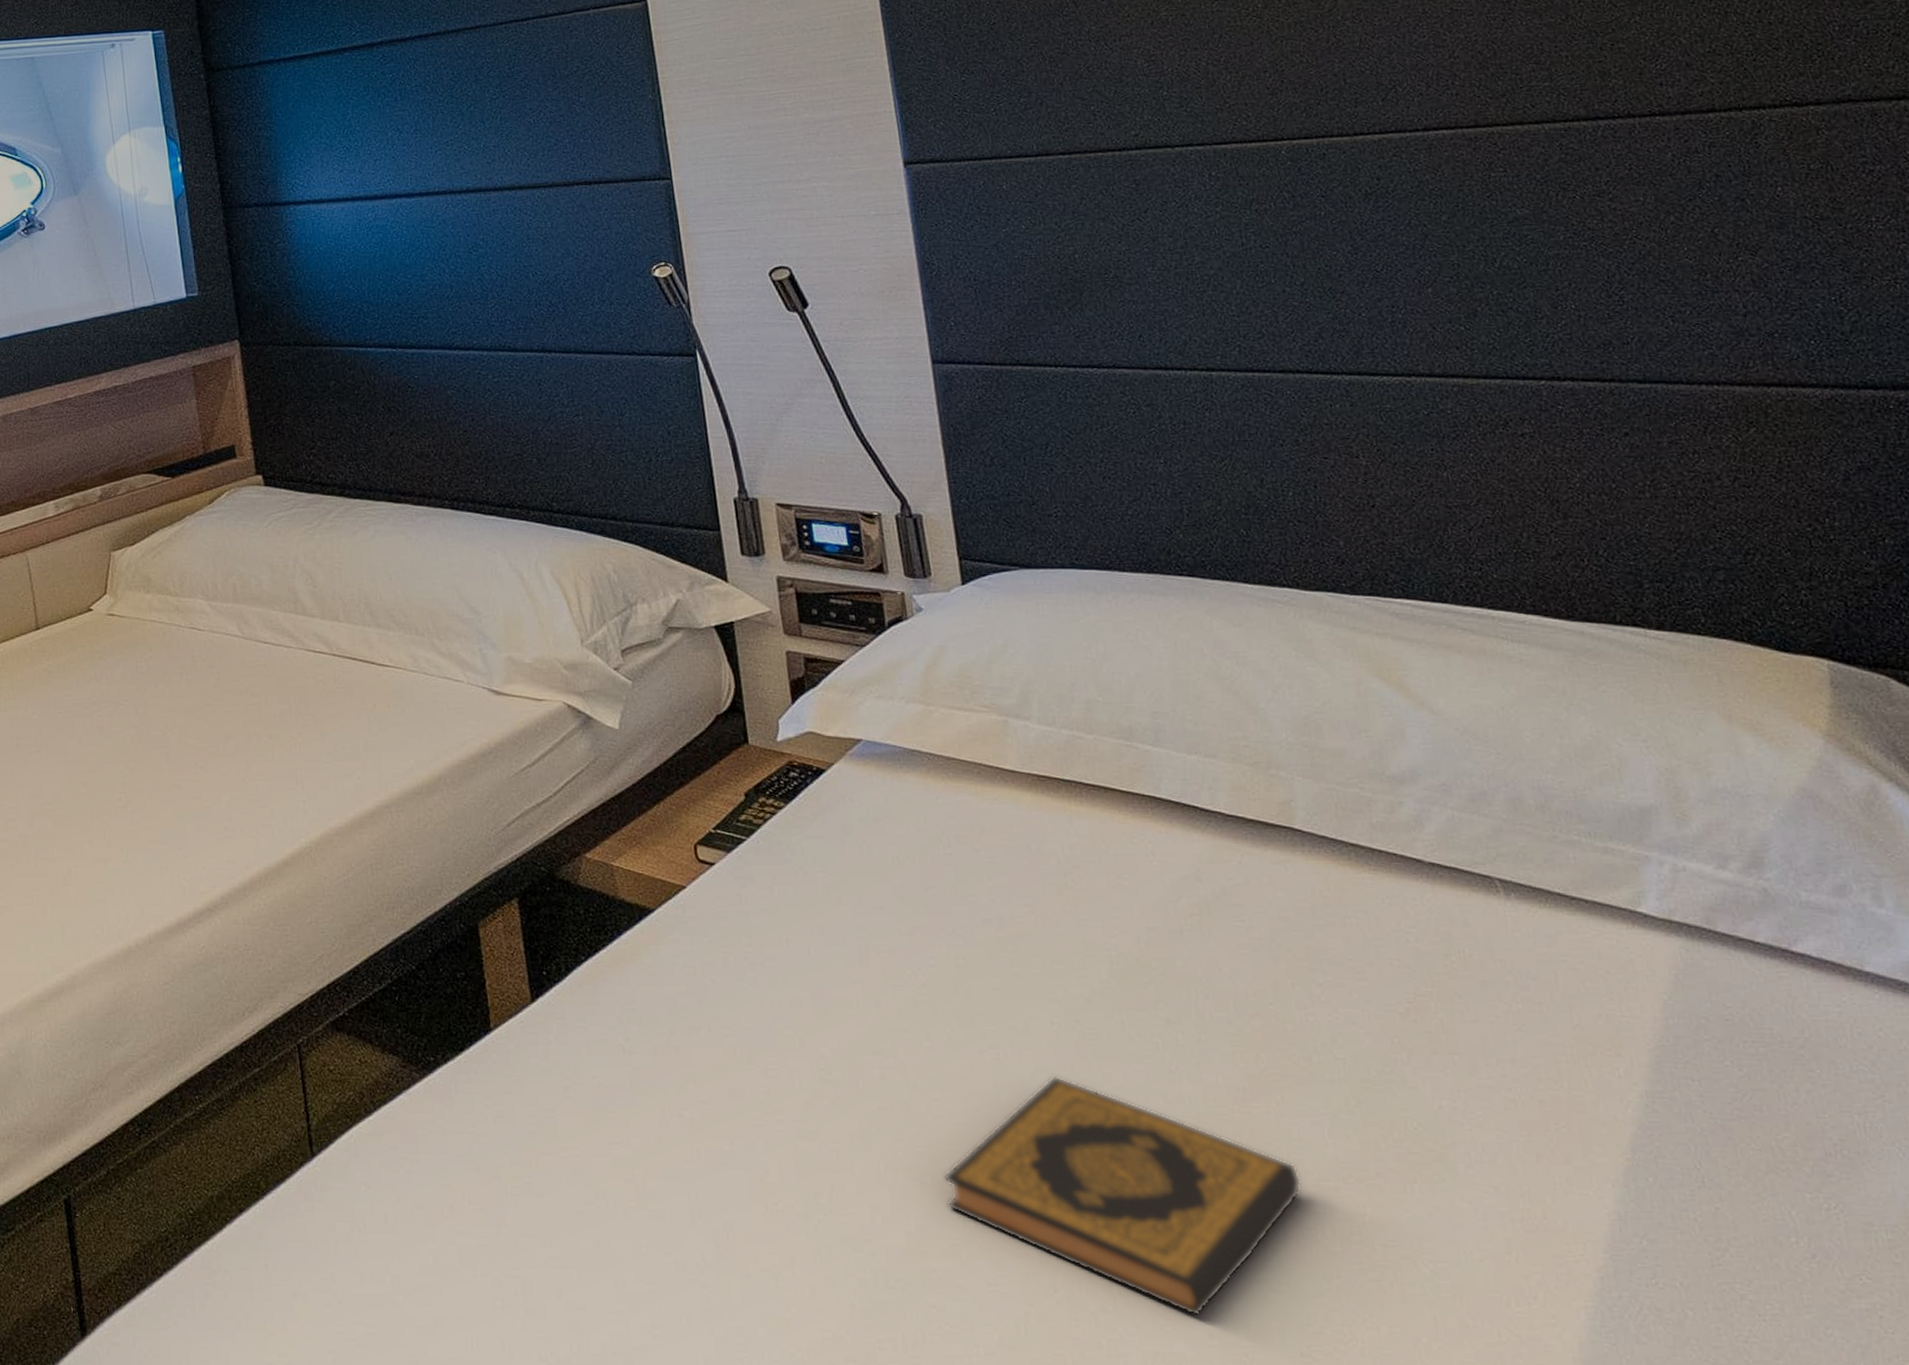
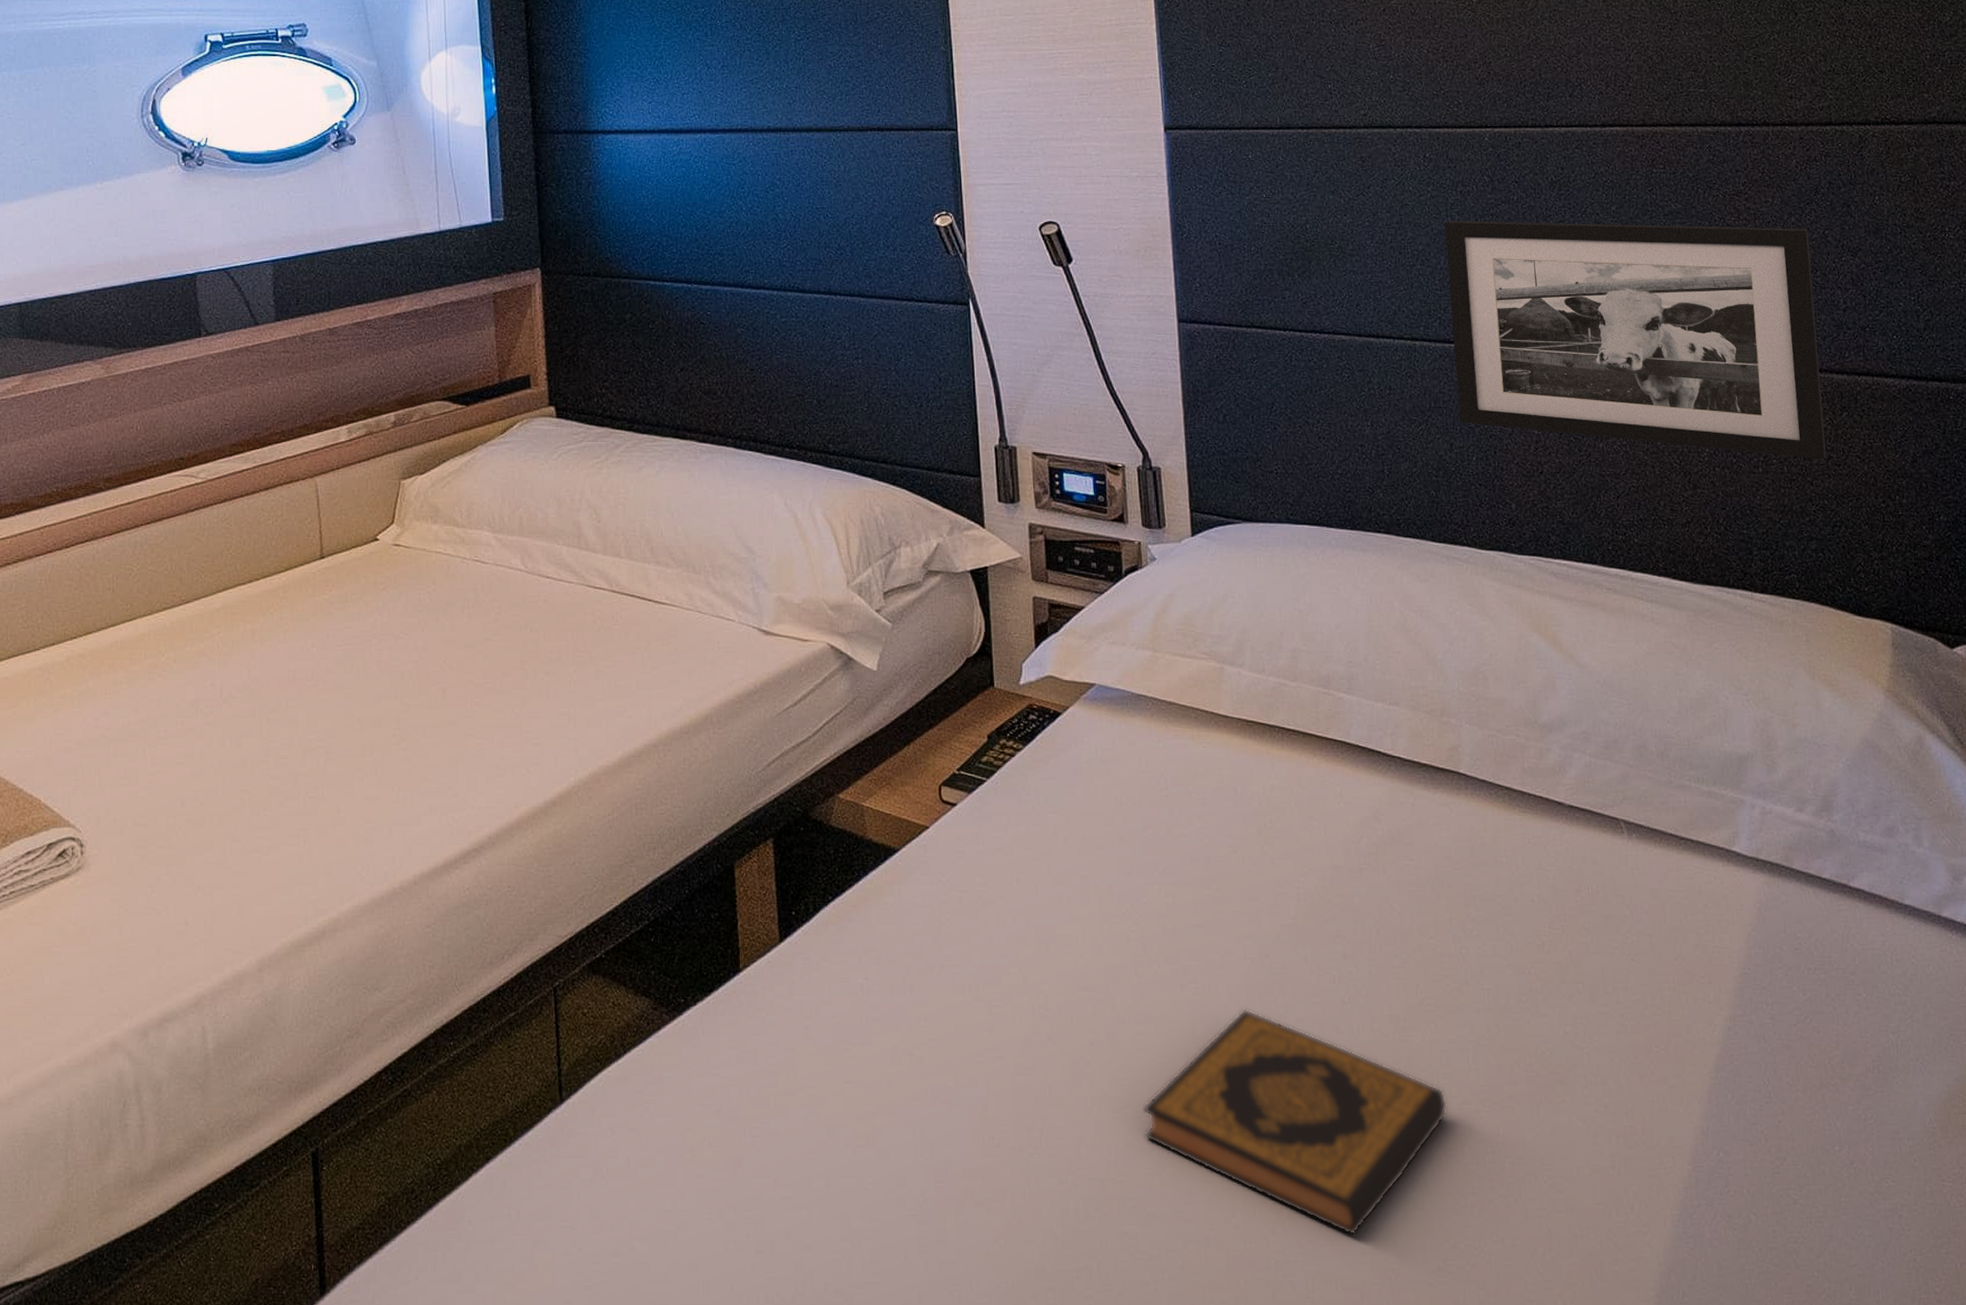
picture frame: none [1238,227,1732,481] -> present [1444,220,1827,460]

